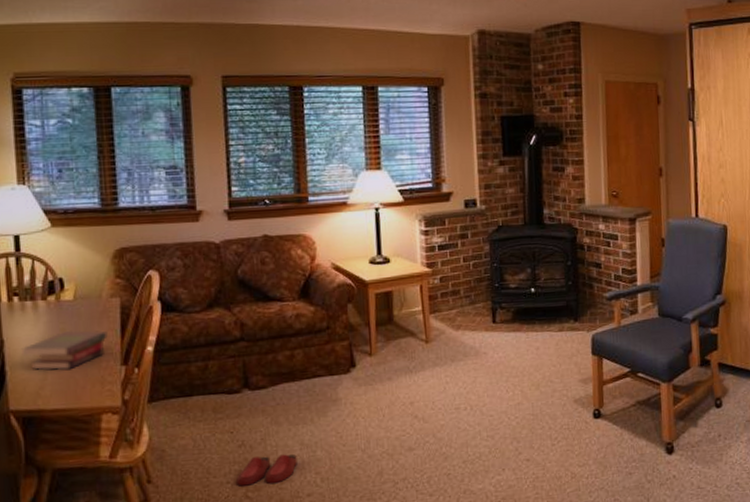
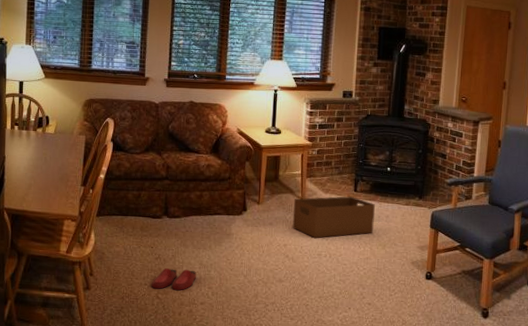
books: present [21,330,108,371] -> none [16,156,74,184]
storage basket: none [416,330,523,389] -> present [292,196,375,239]

